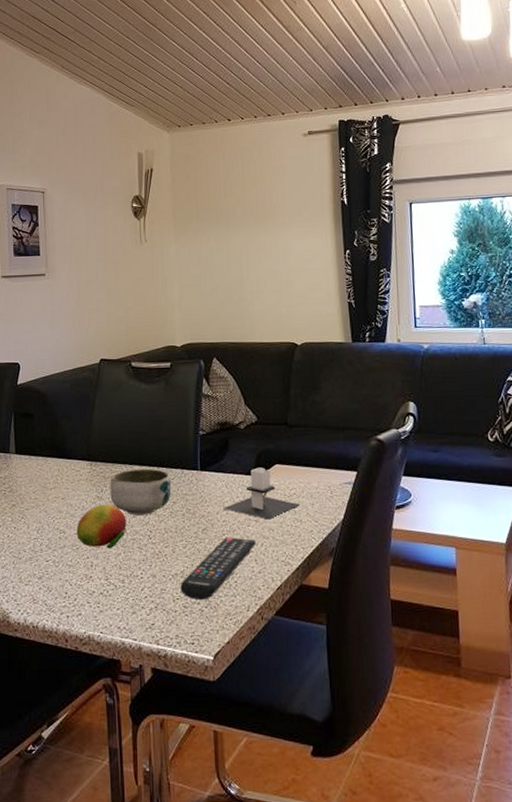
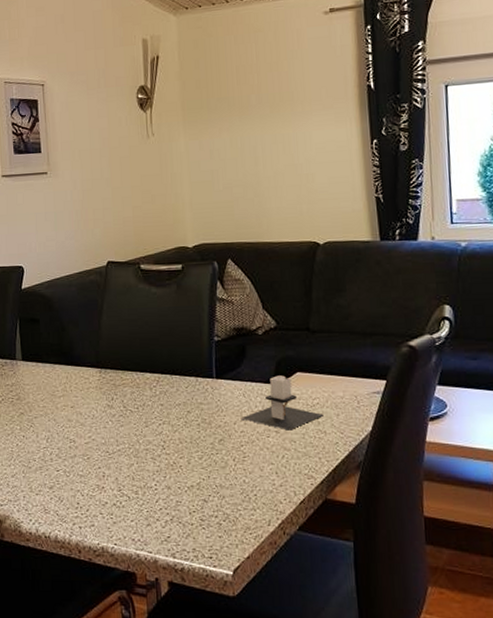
fruit: present [76,505,127,549] -> none [87,413,139,459]
bowl: present [110,468,172,515] -> none [120,376,186,425]
remote control: present [180,537,257,601] -> none [196,449,277,514]

